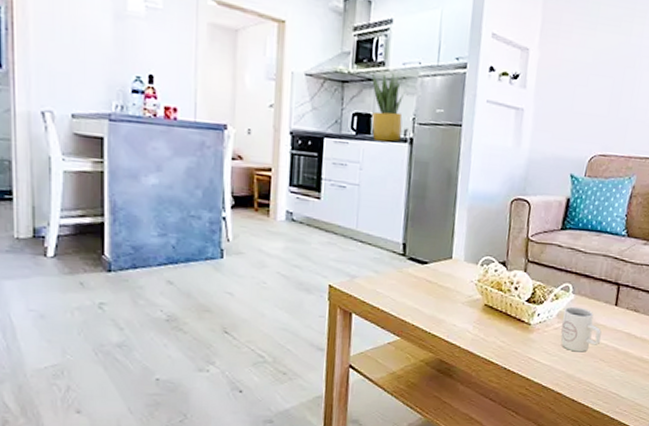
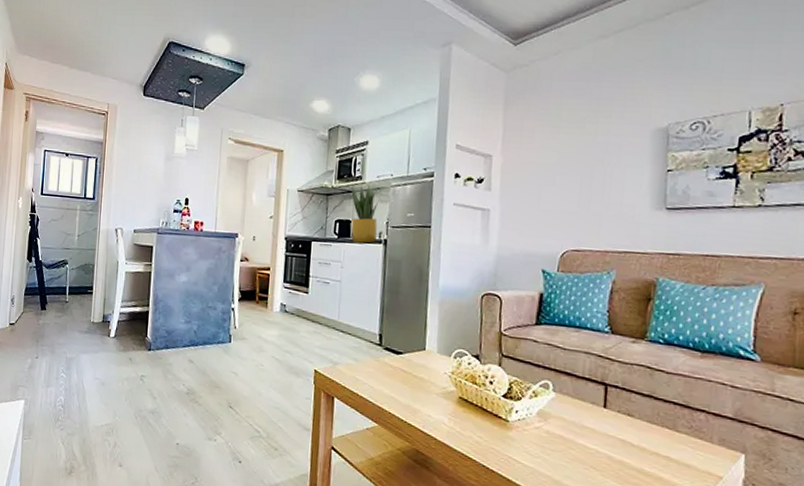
mug: present [560,306,602,352] -> none [542,405,591,457]

